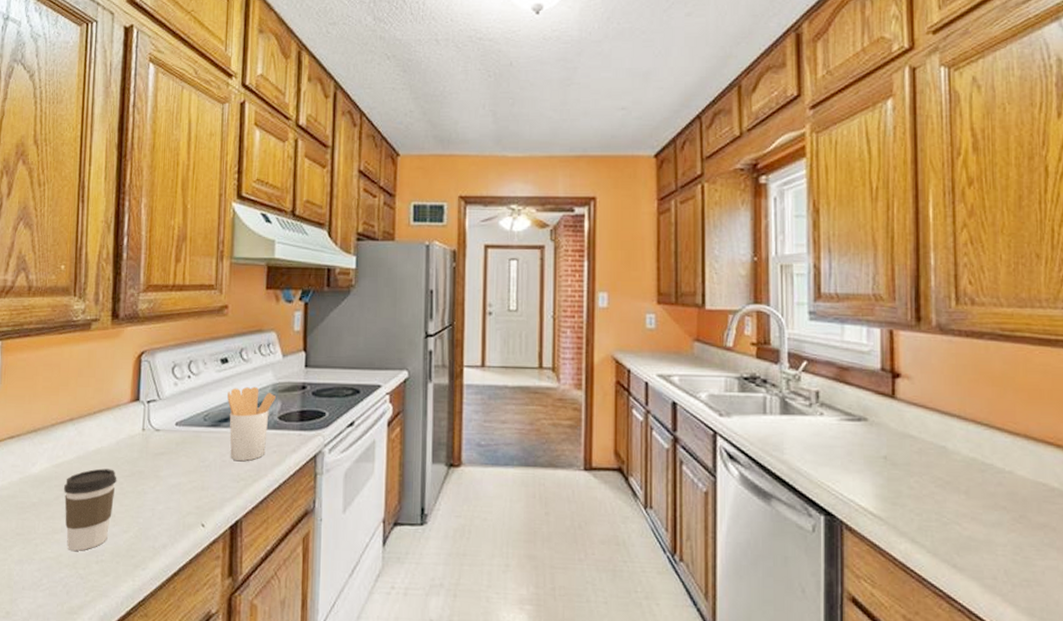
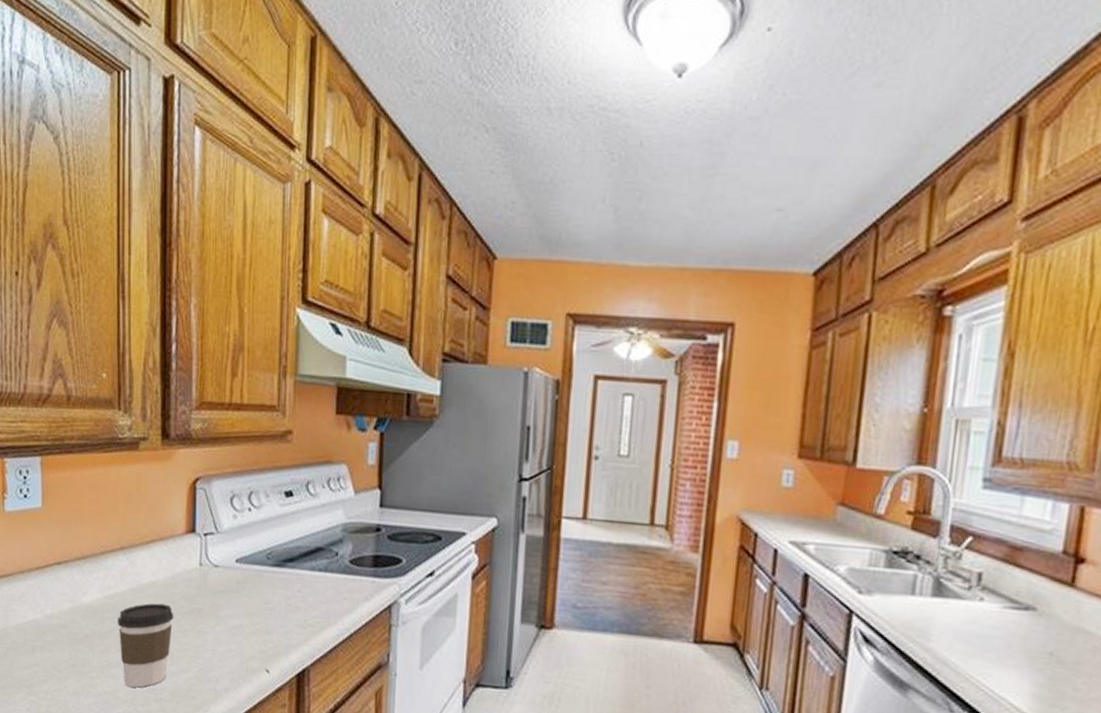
utensil holder: present [227,386,276,462] -> none [293,525,347,607]

